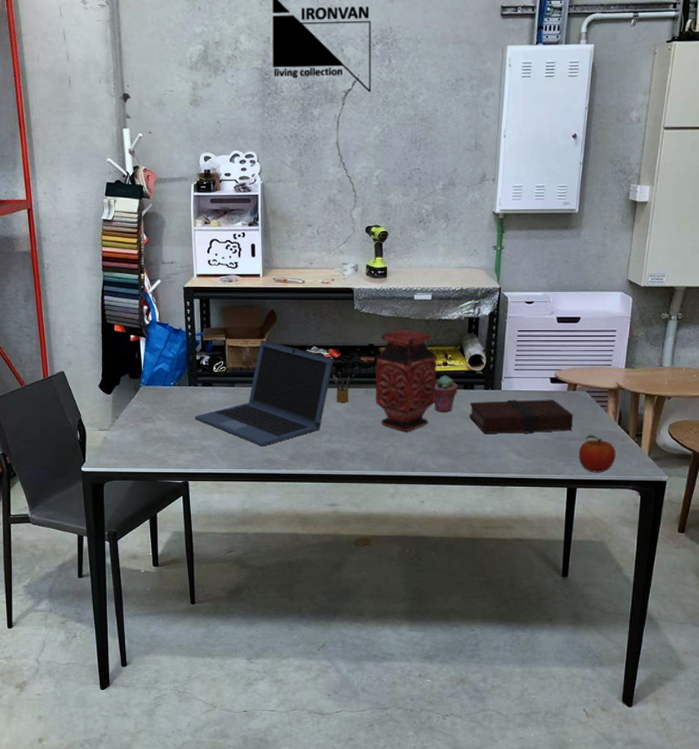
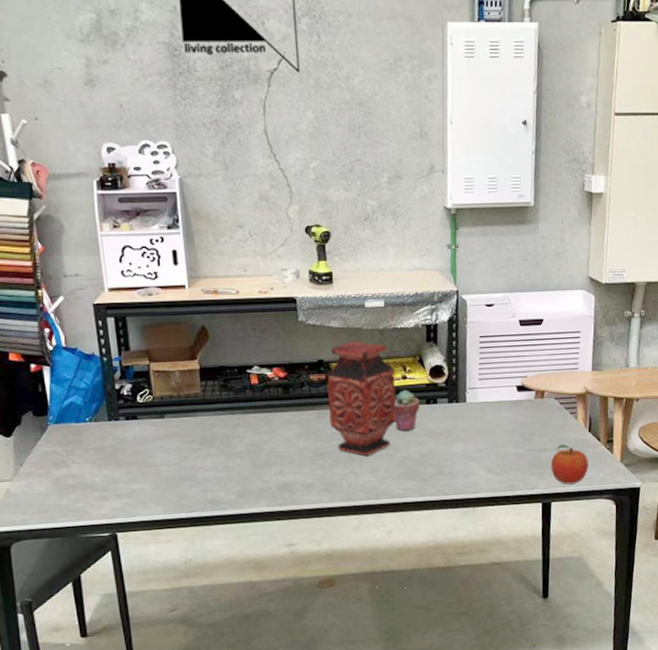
laptop: present [195,340,334,446] -> none [119,362,280,485]
pencil box: present [333,372,355,403] -> none [279,393,304,429]
book: present [469,399,574,434] -> none [433,409,544,452]

